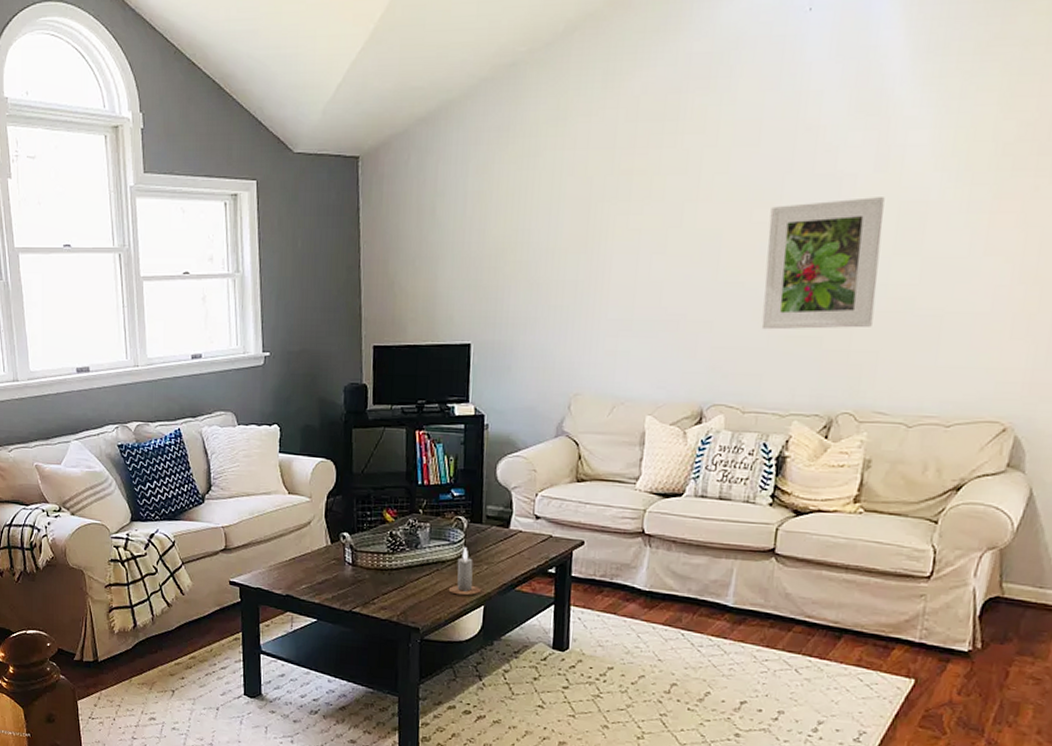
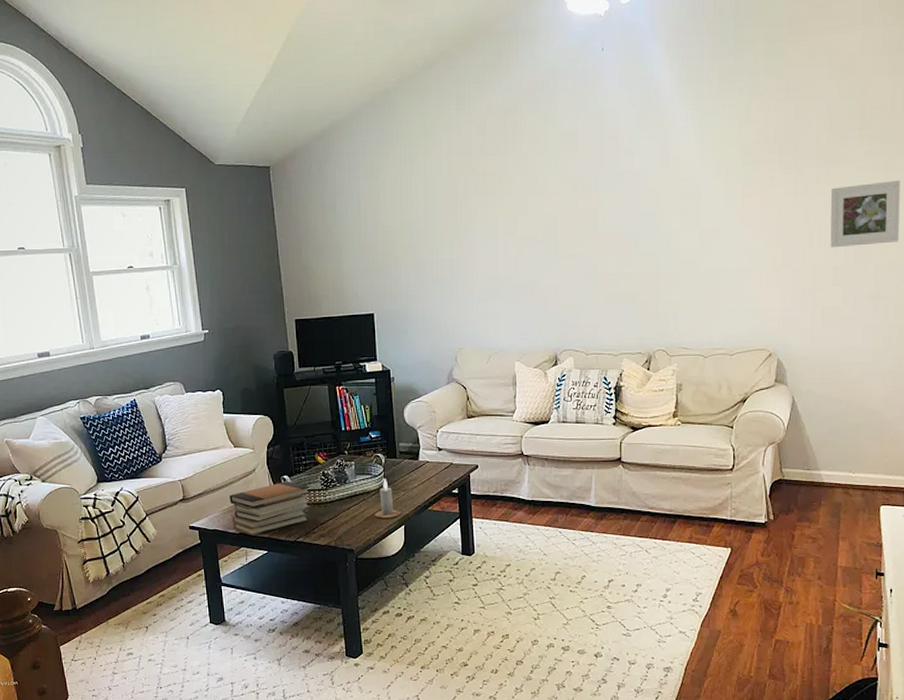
book stack: none [278,539,374,600] -> present [229,482,311,536]
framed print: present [761,197,885,330] -> none [590,187,671,290]

